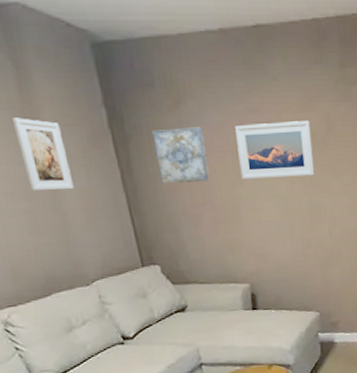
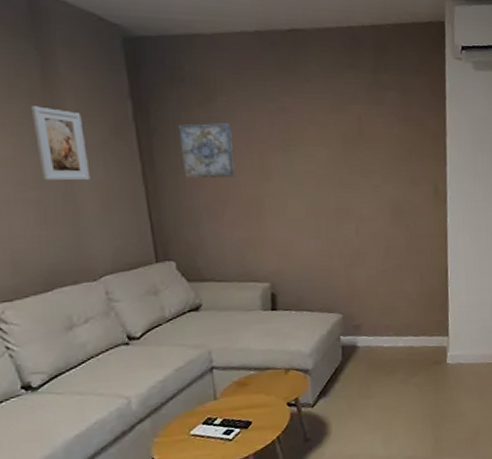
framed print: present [235,121,315,179] -> none [265,122,344,176]

